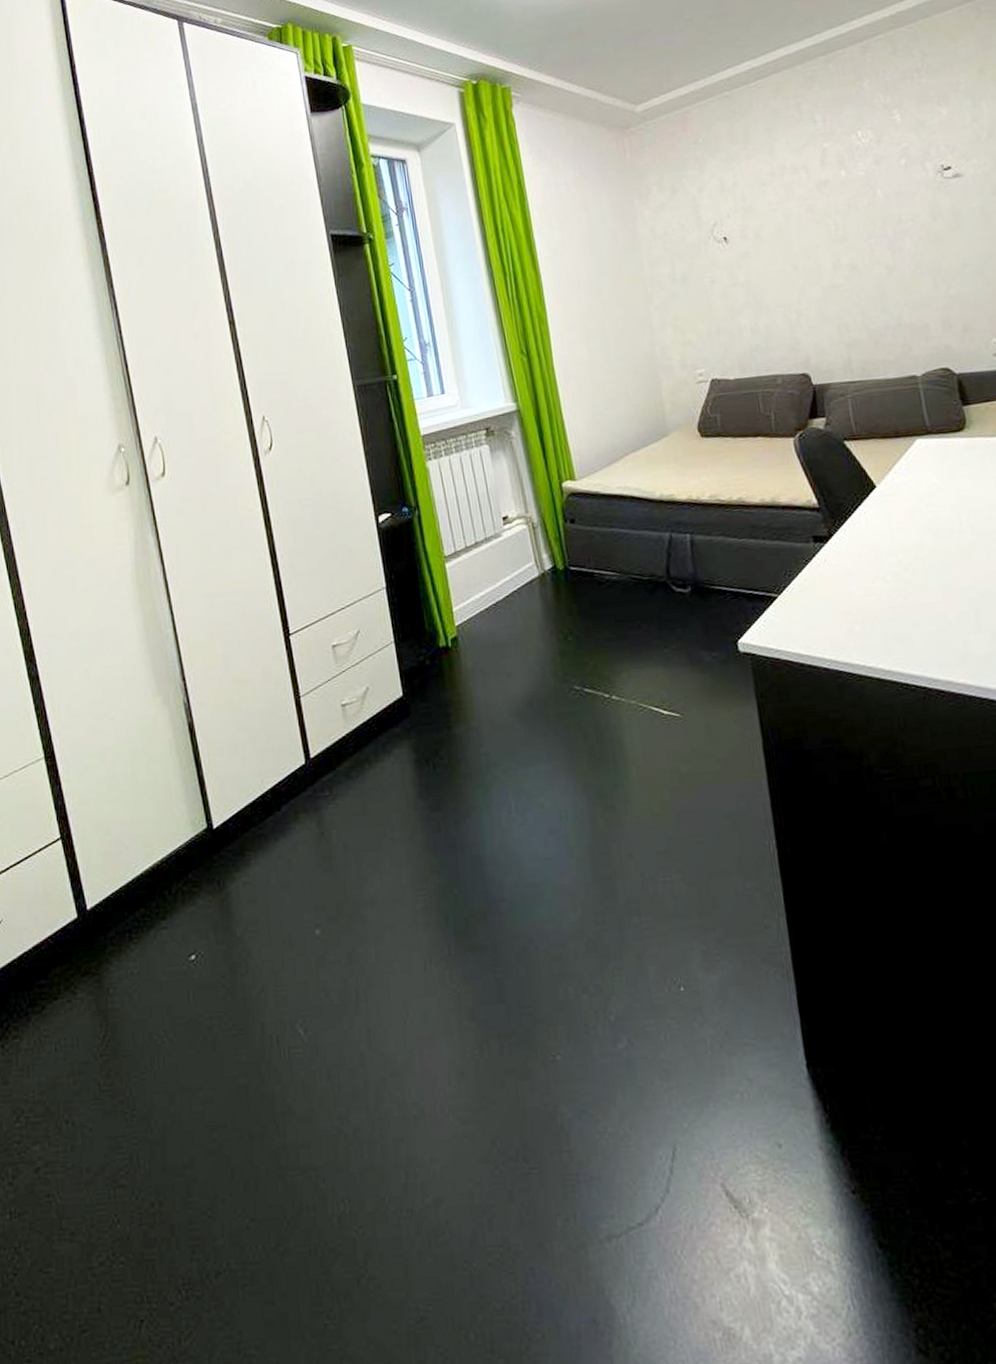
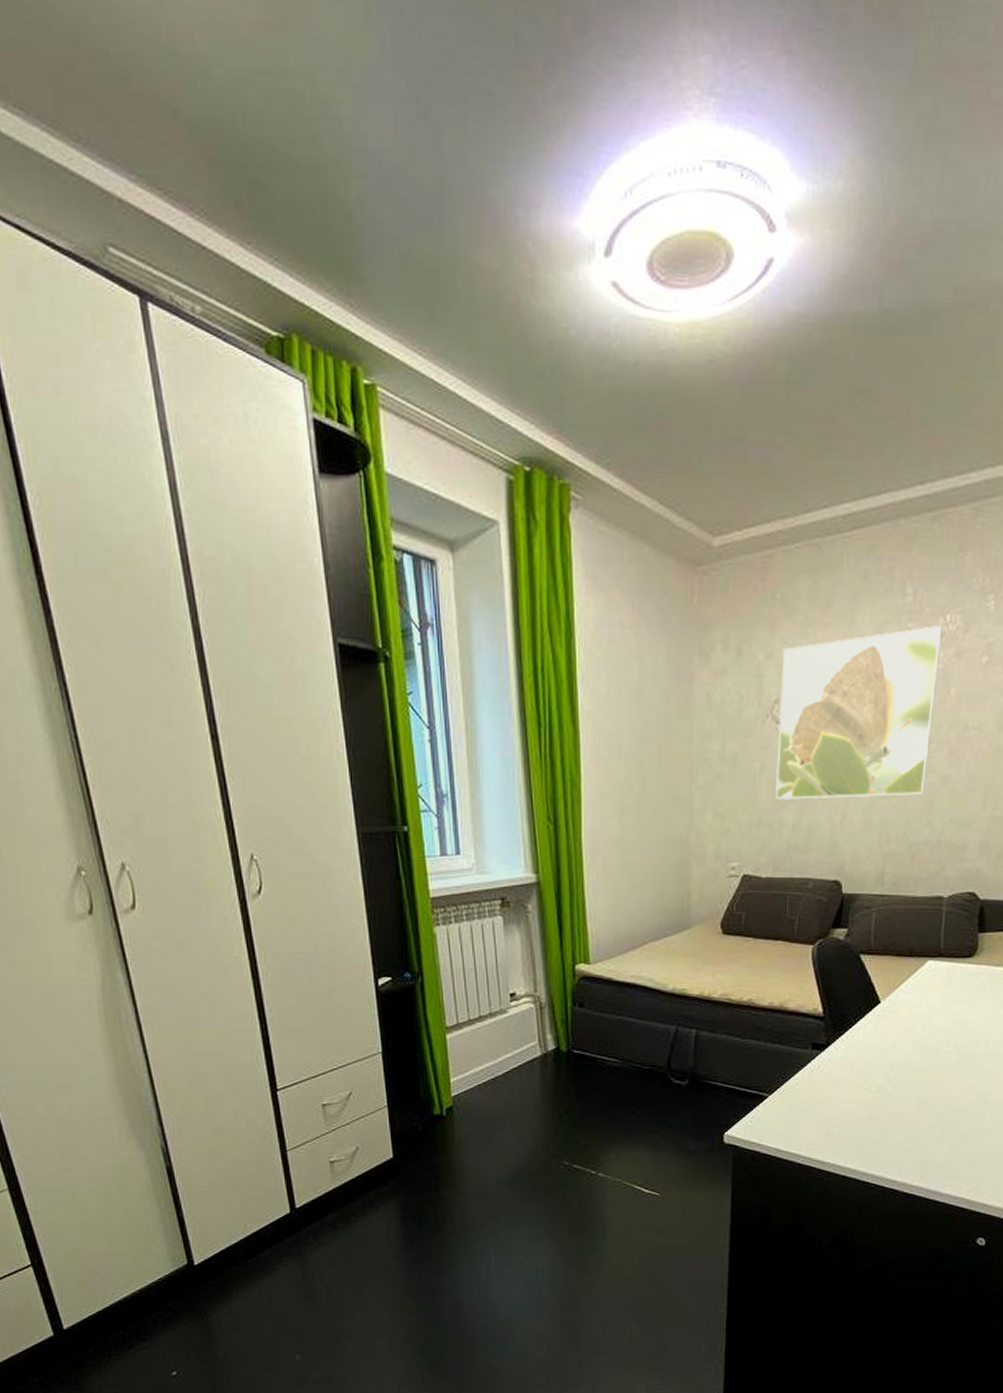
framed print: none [713,141,873,308] -> present [776,625,943,799]

